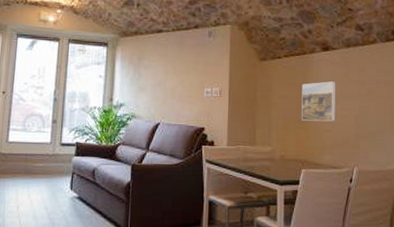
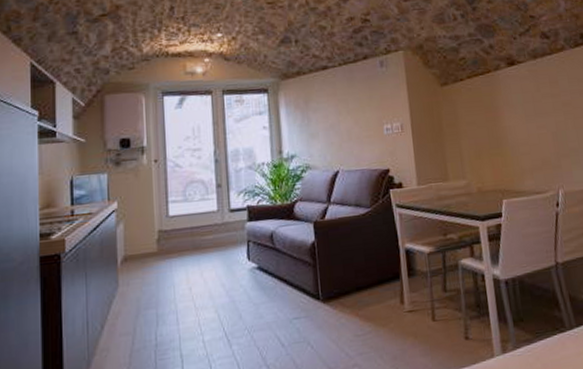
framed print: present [302,81,336,122] -> none [490,98,532,146]

